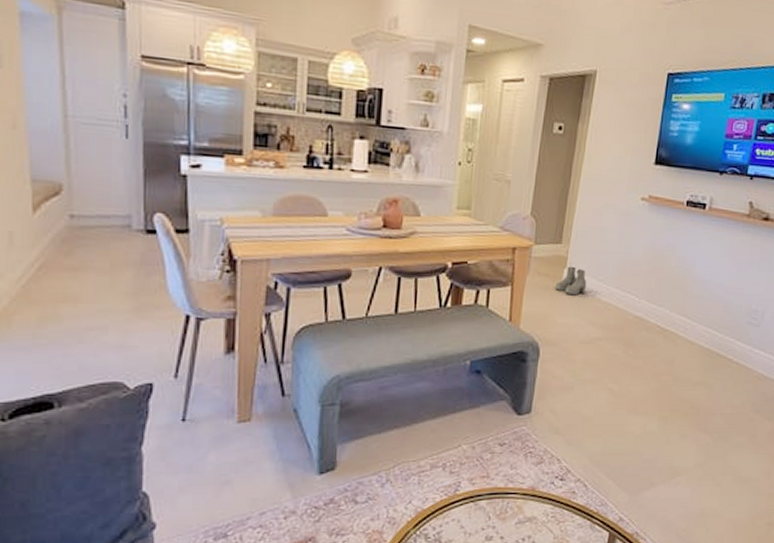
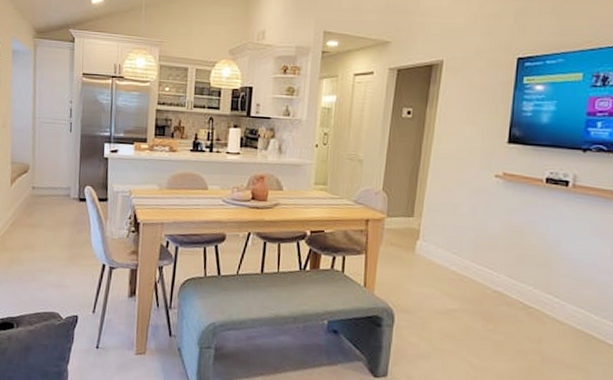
boots: present [555,266,587,296] -> none [408,238,441,267]

